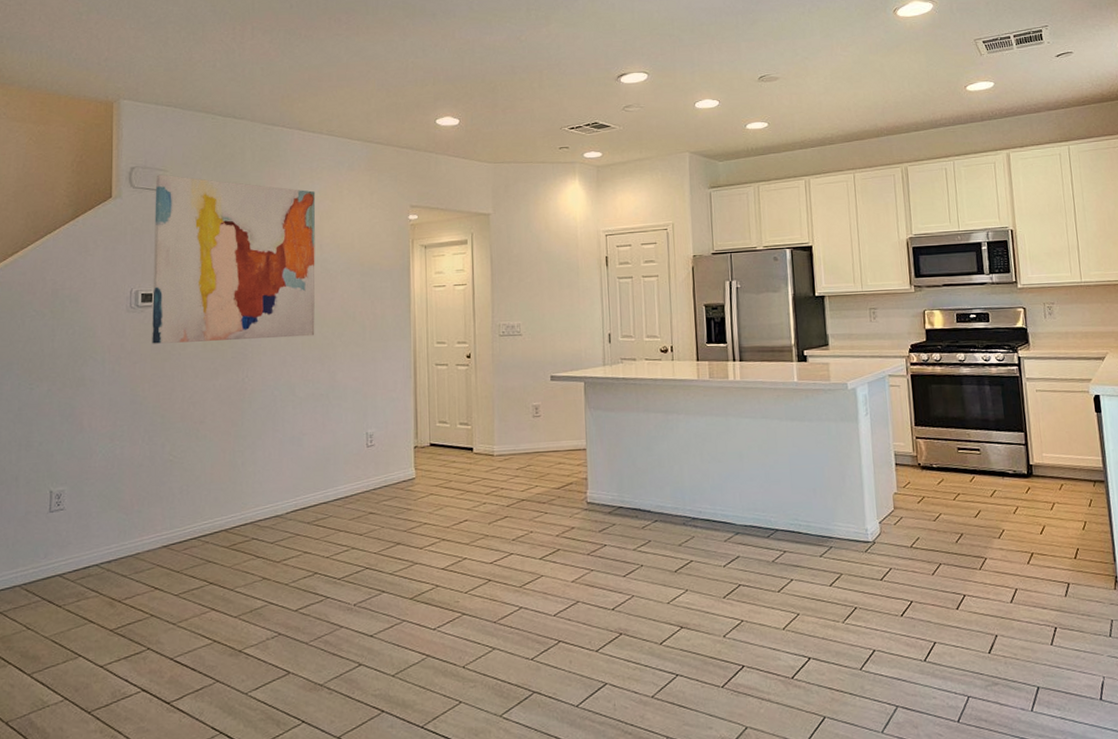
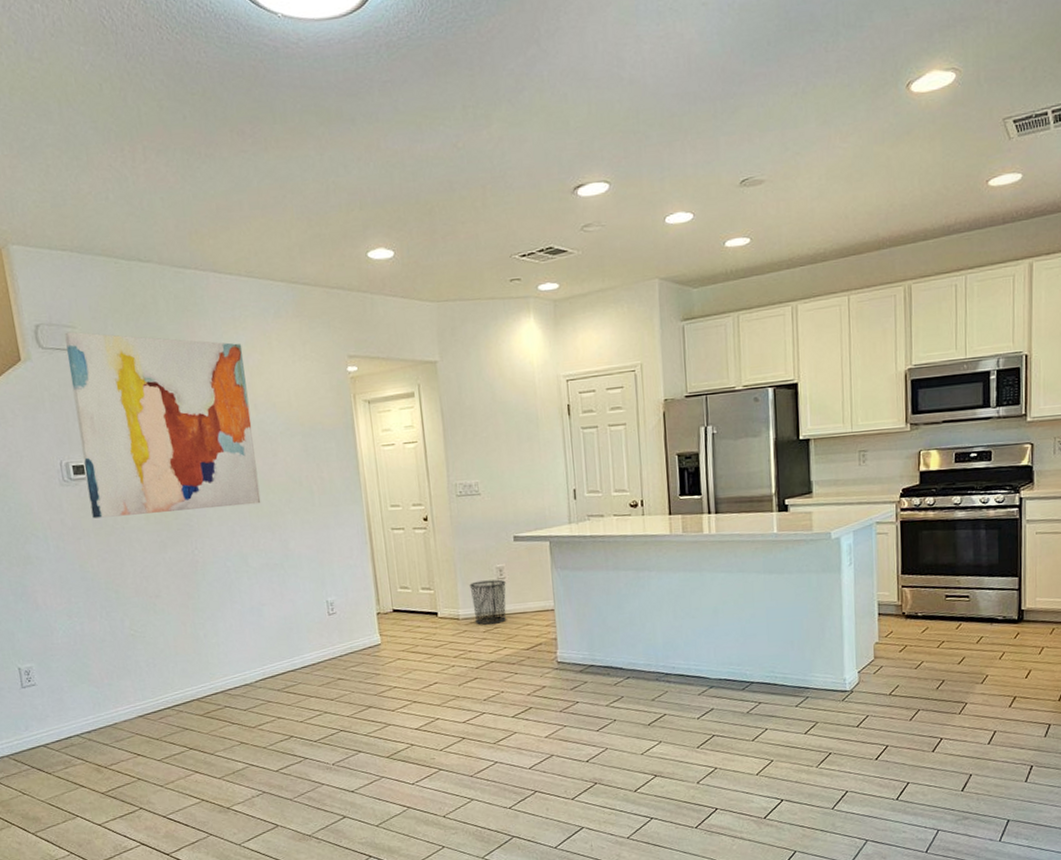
waste bin: none [506,417,541,462] -> present [469,579,507,625]

